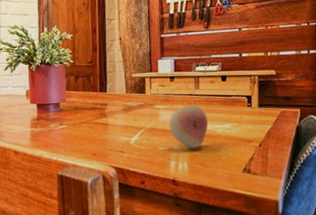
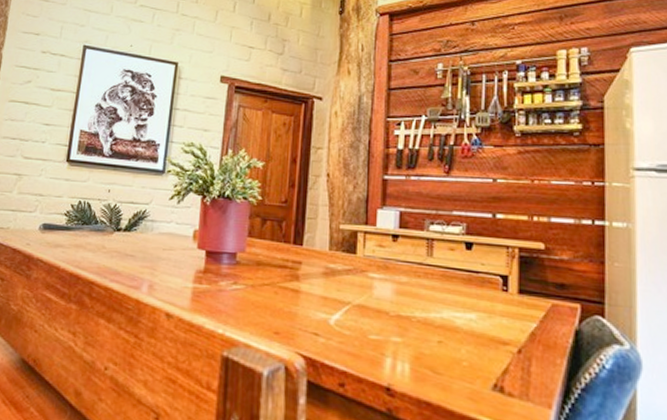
fruit: present [169,105,208,149] -> none [386,278,443,344]

